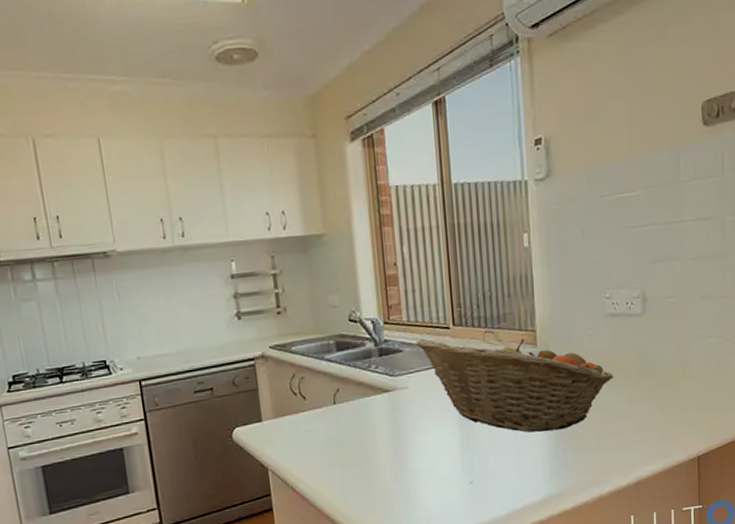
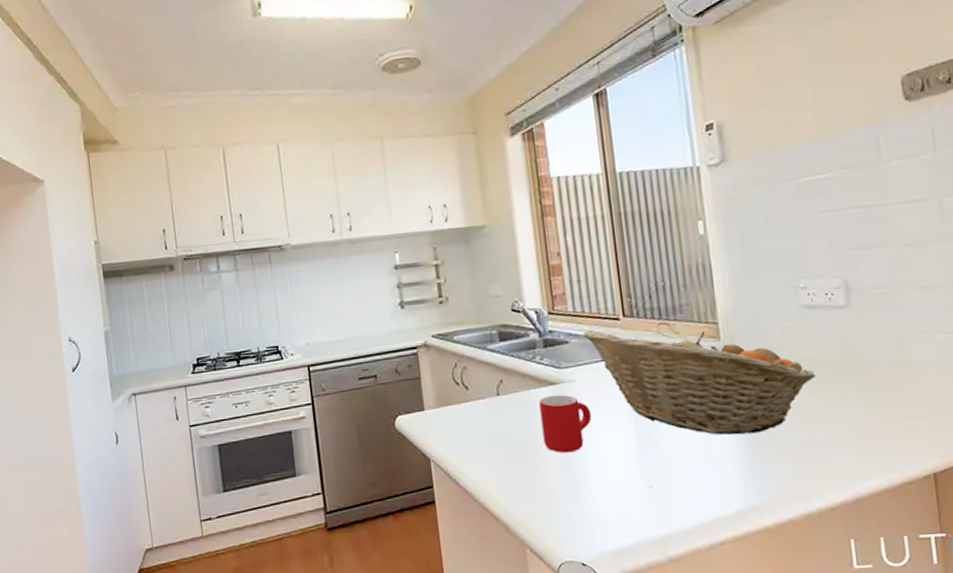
mug: none [373,401,421,456] -> present [539,394,592,453]

